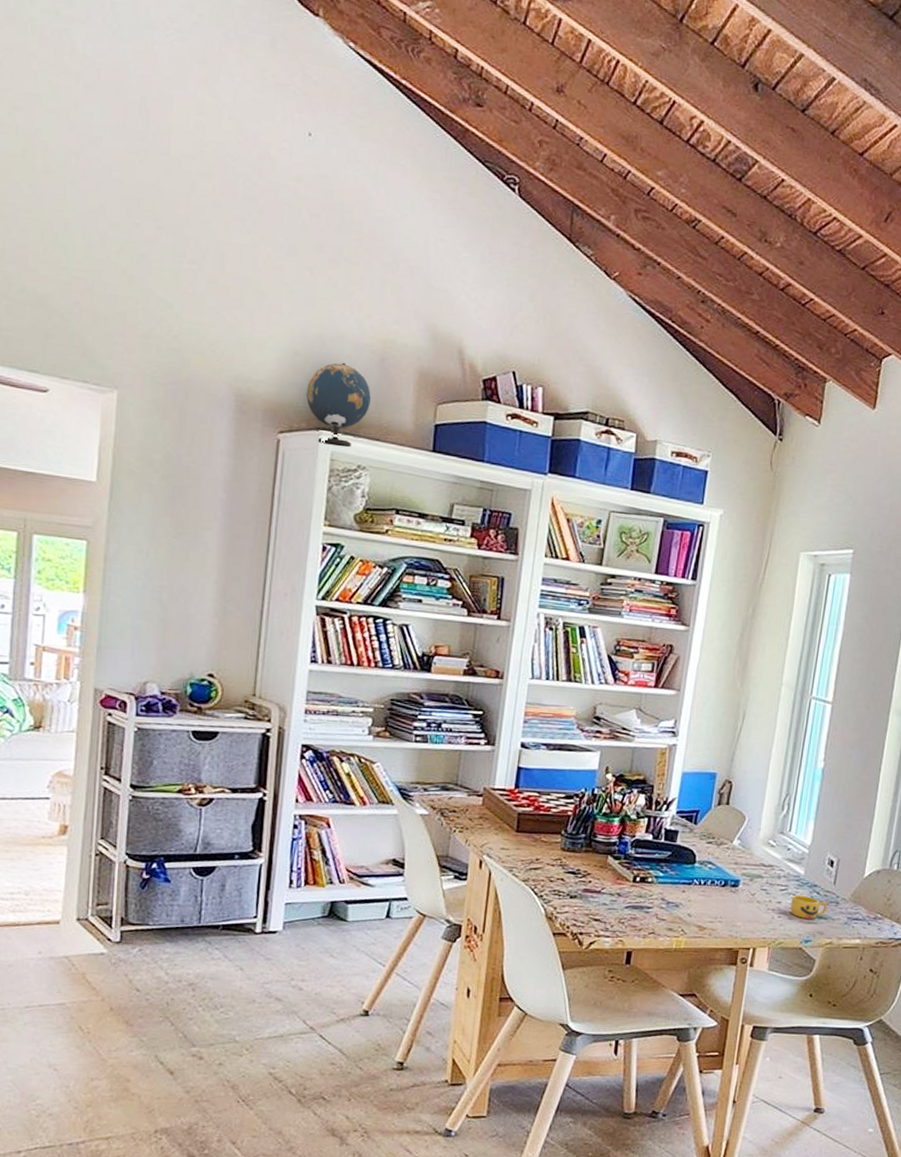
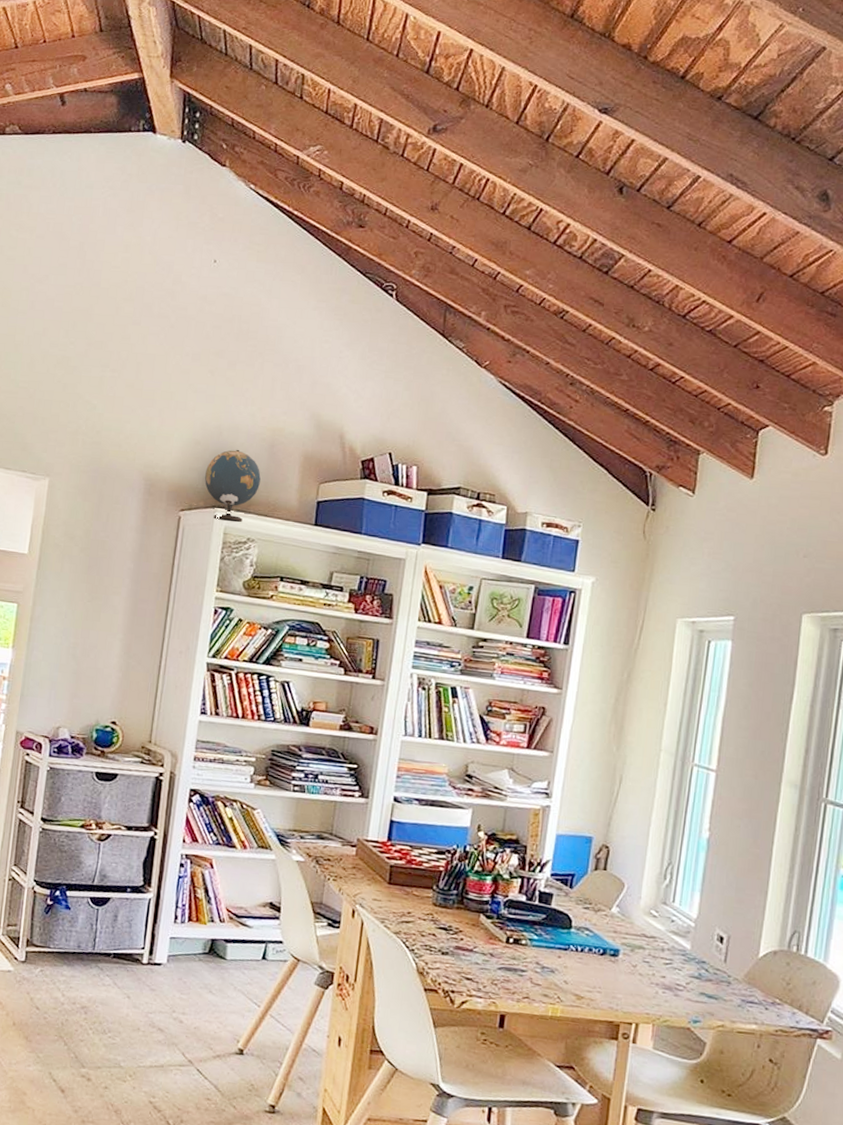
cup: present [789,895,828,919] -> none [675,970,718,998]

